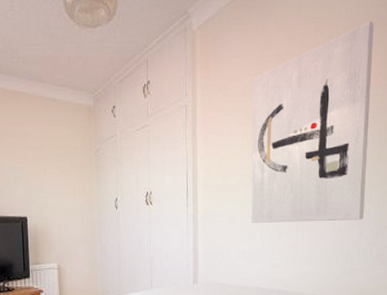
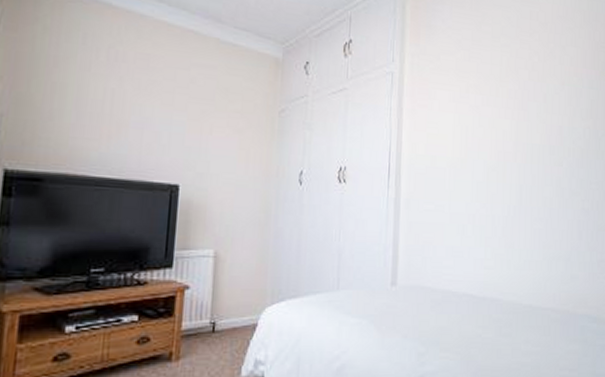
wall art: present [251,21,374,223] -> none [461,14,587,220]

